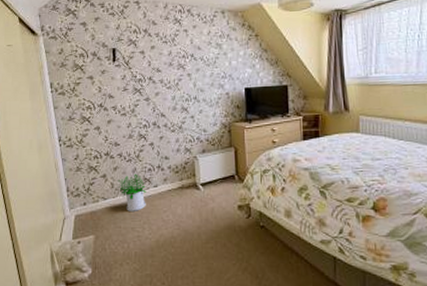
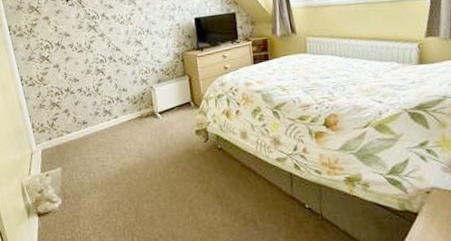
potted plant: present [118,173,146,211] -> none [80,106,108,143]

